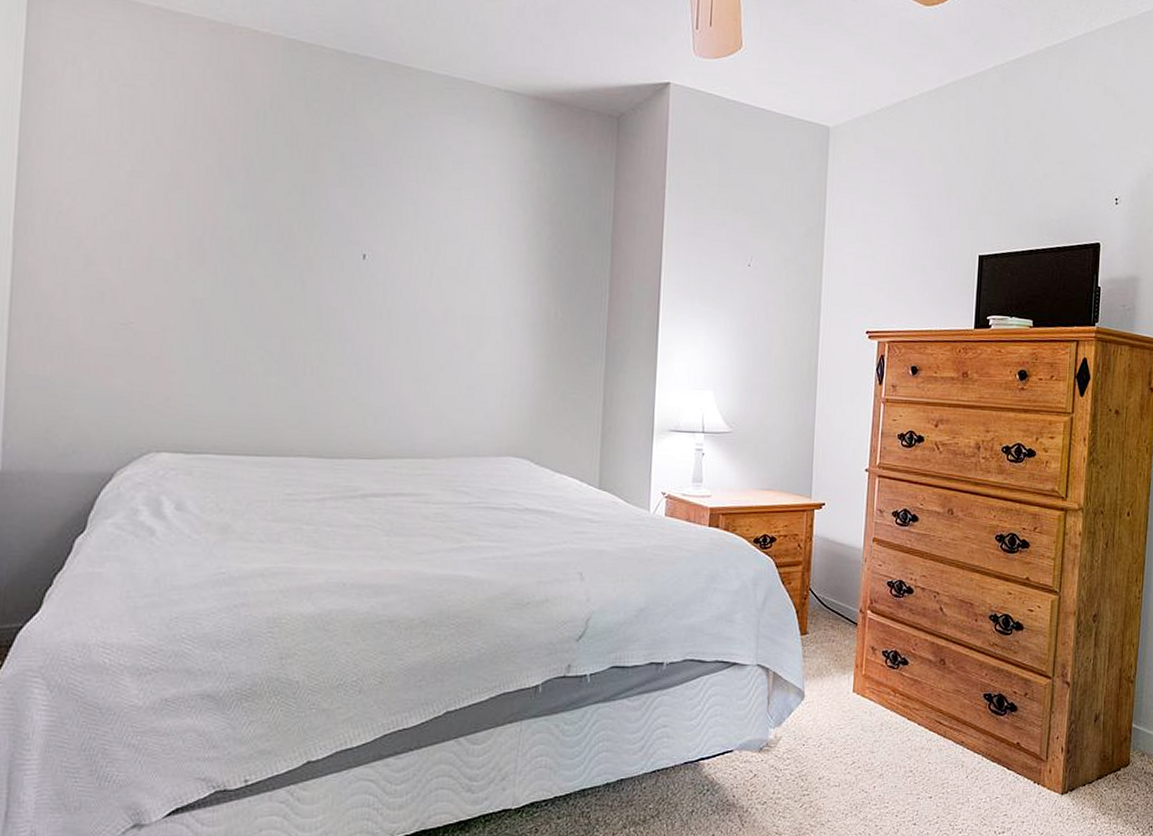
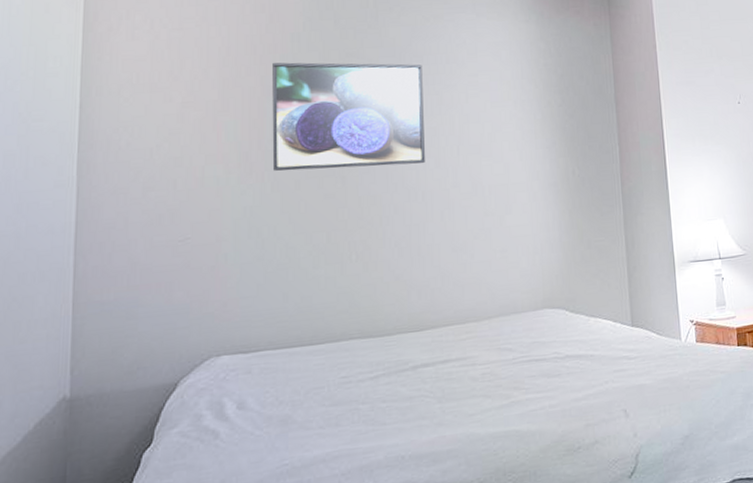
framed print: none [227,141,401,279] -> present [272,62,425,171]

